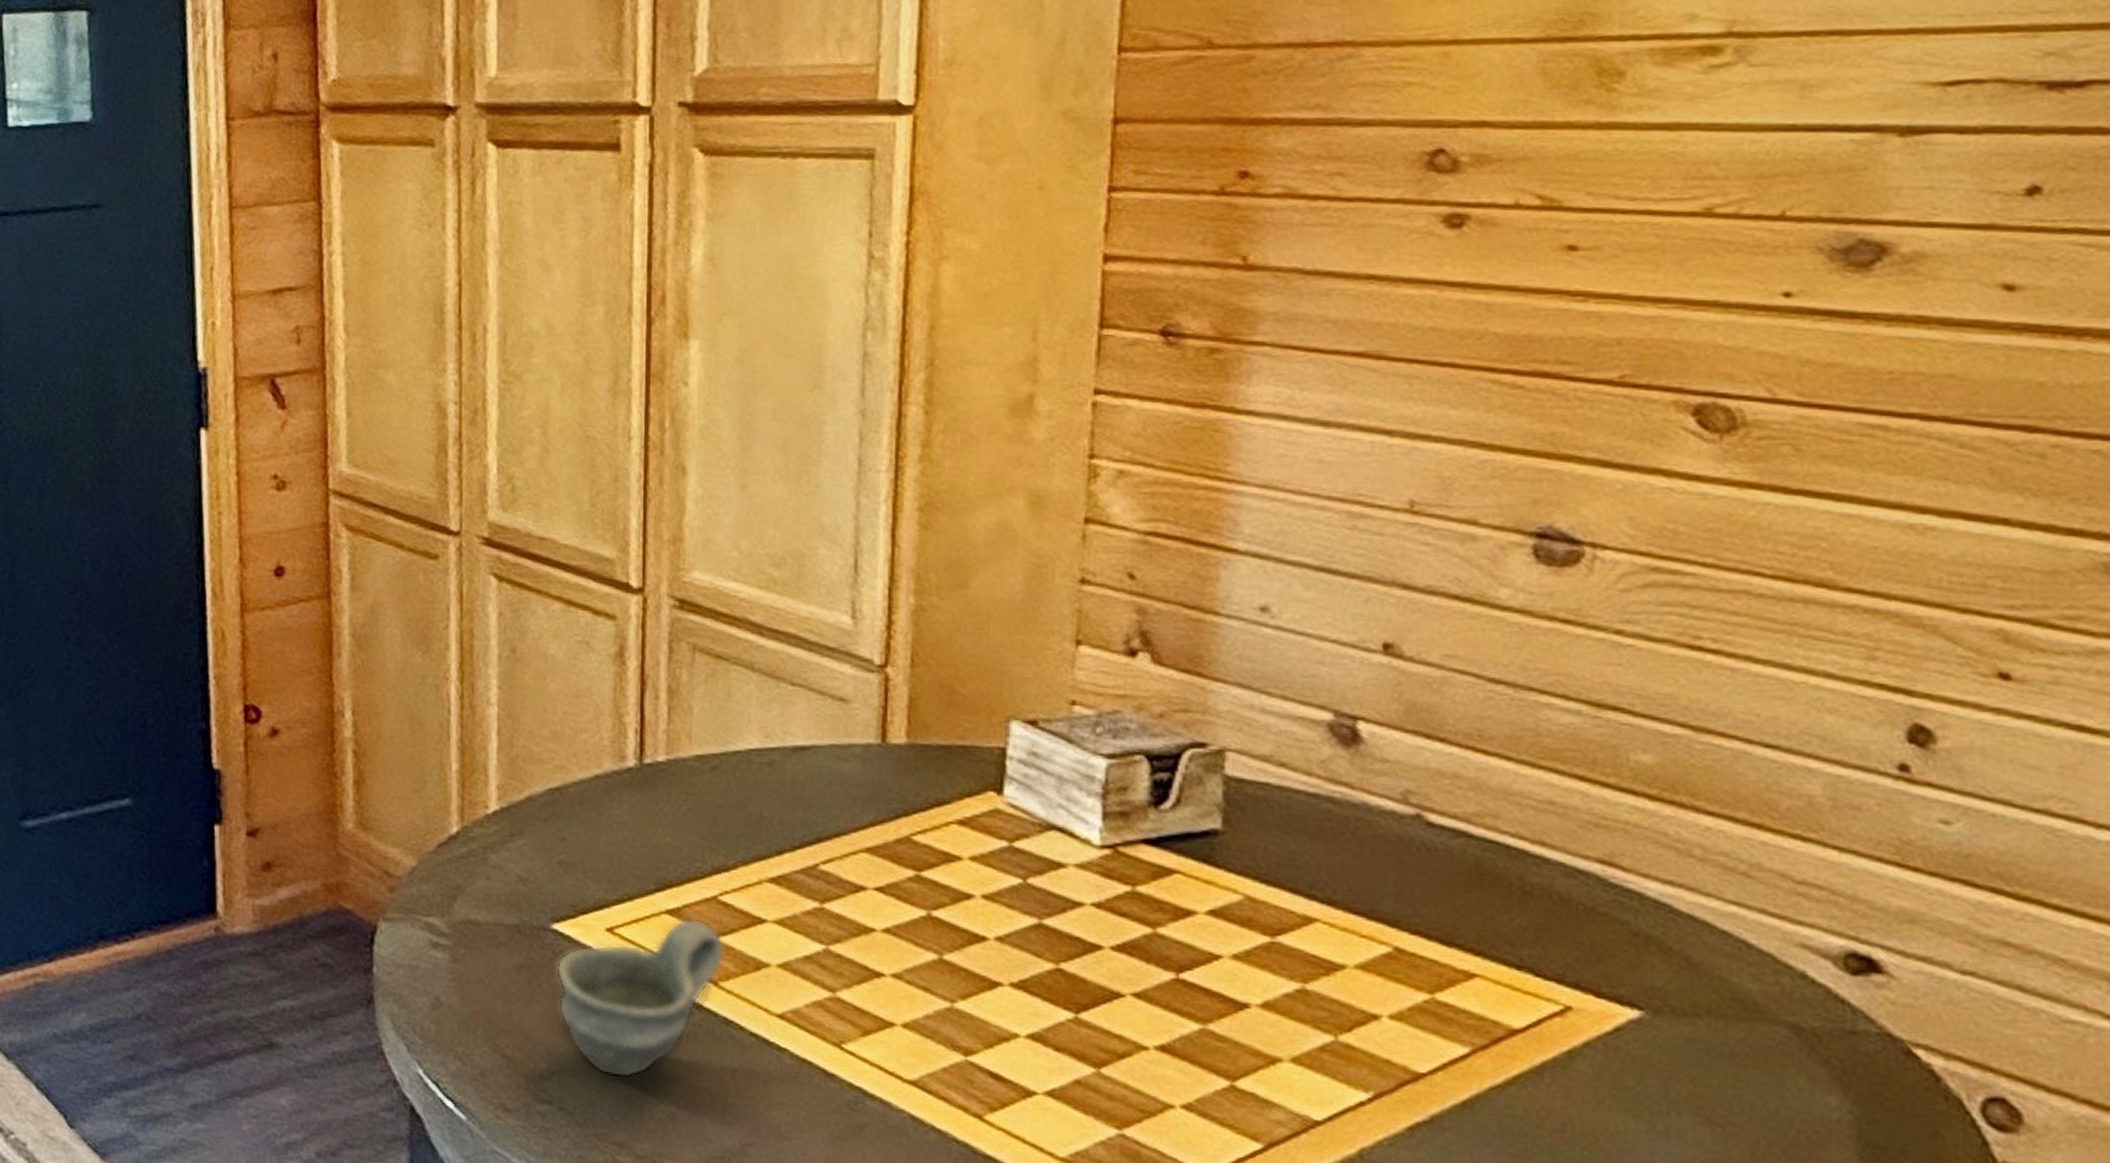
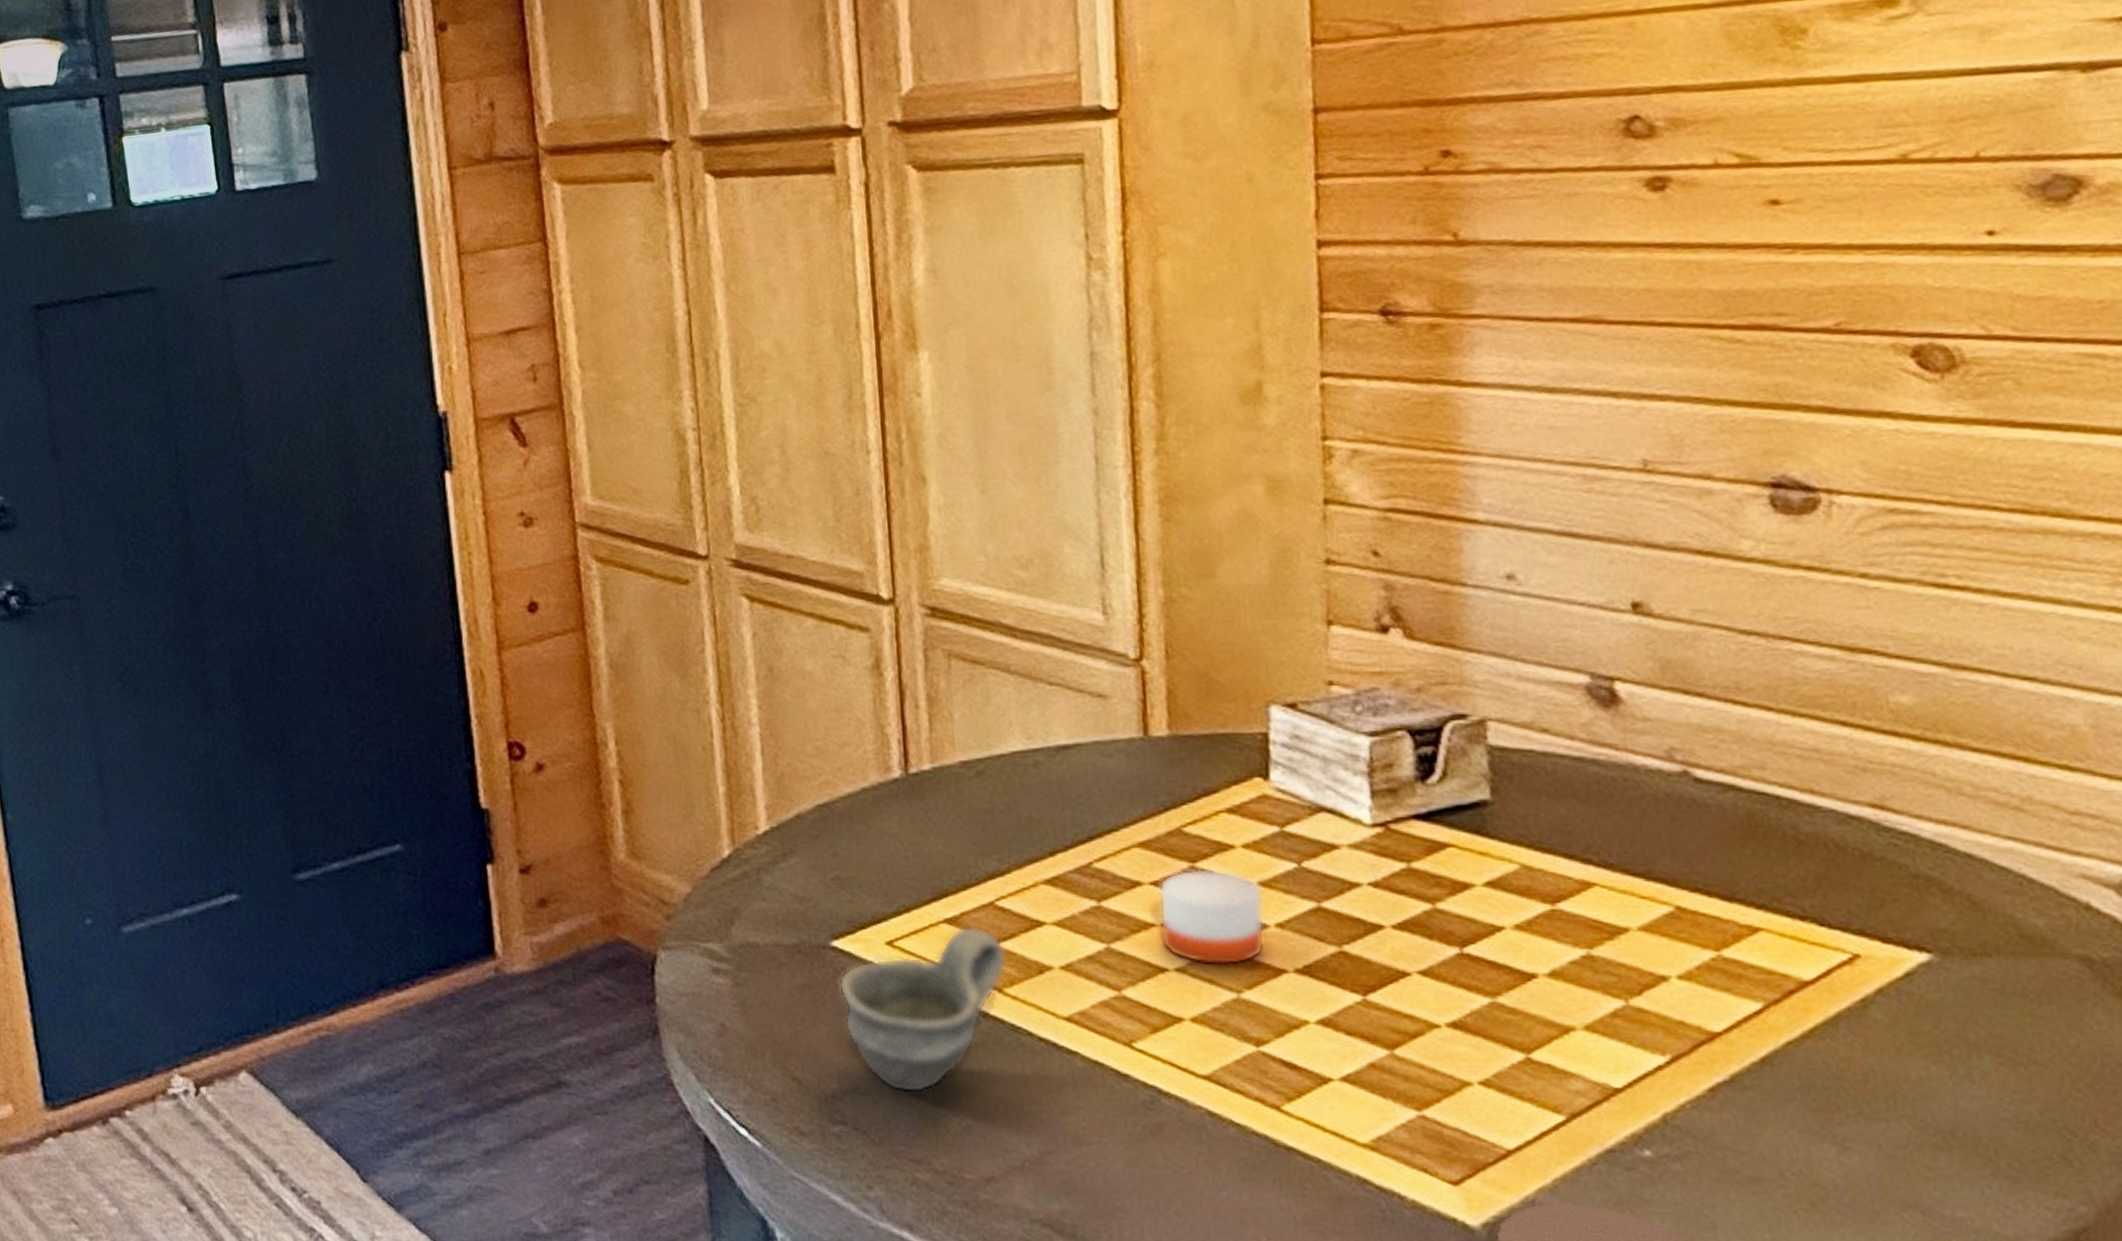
candle: none [880,878,985,975] -> present [1158,868,1266,965]

